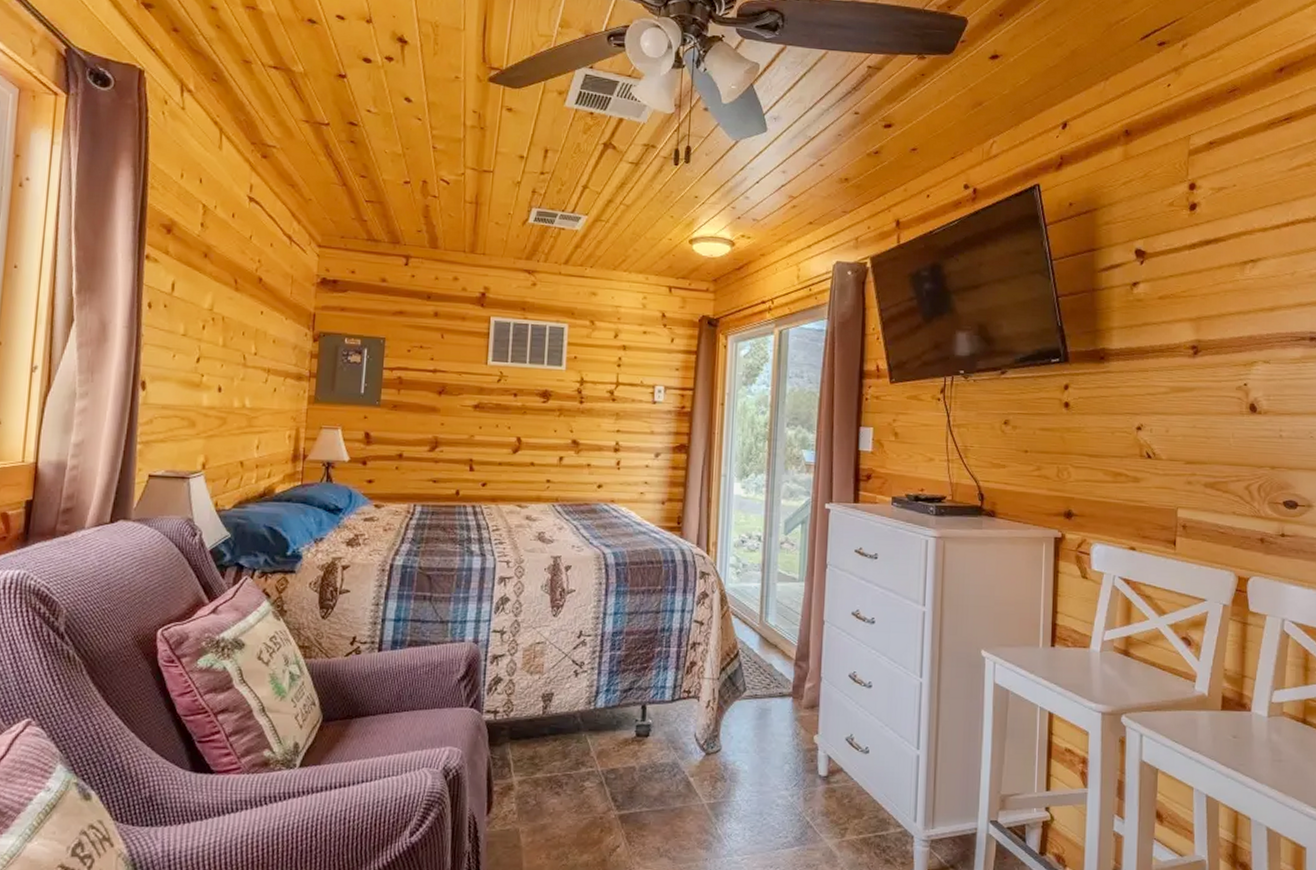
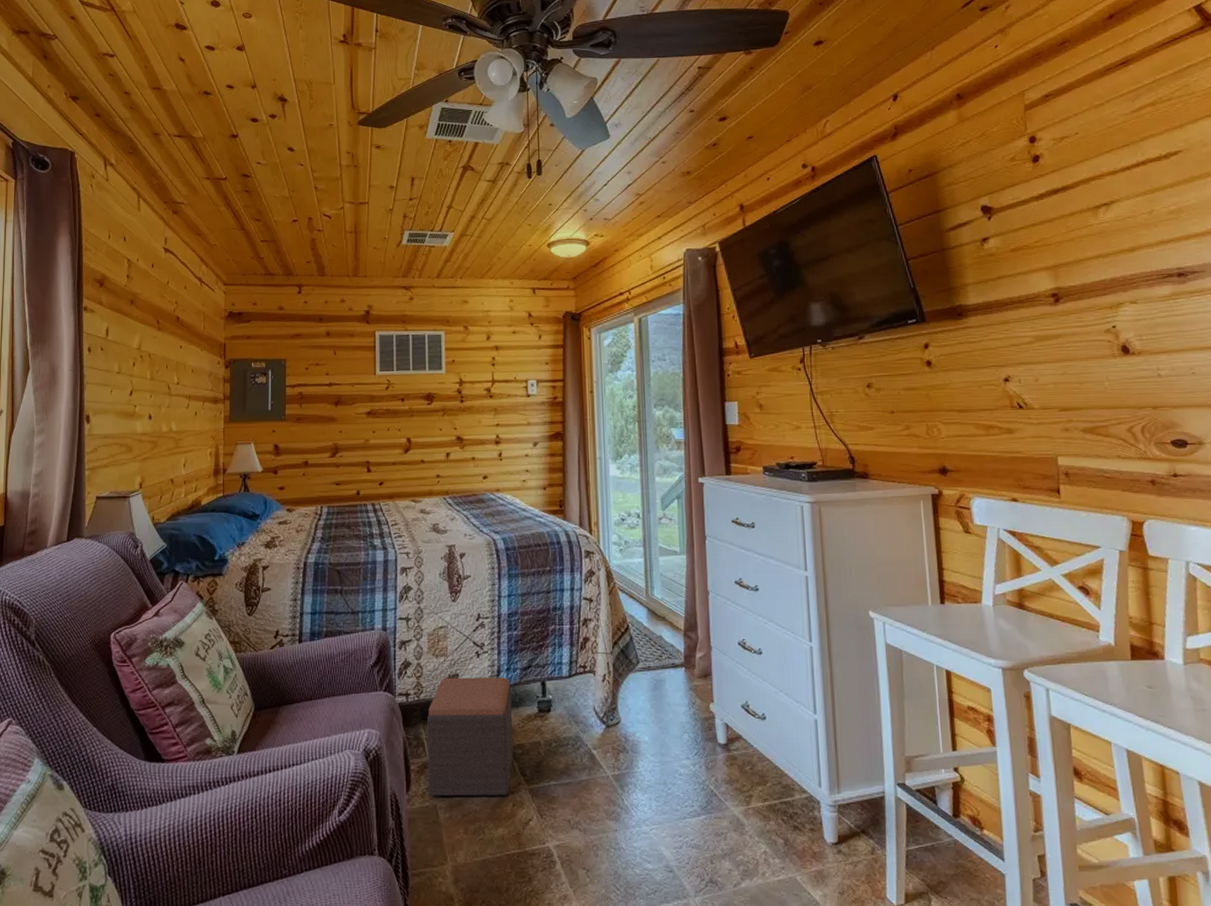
footstool: none [511,696,609,821] -> present [427,677,514,796]

